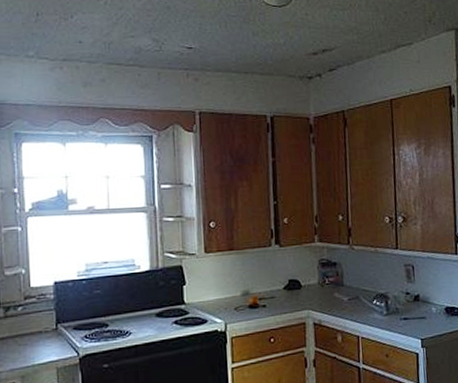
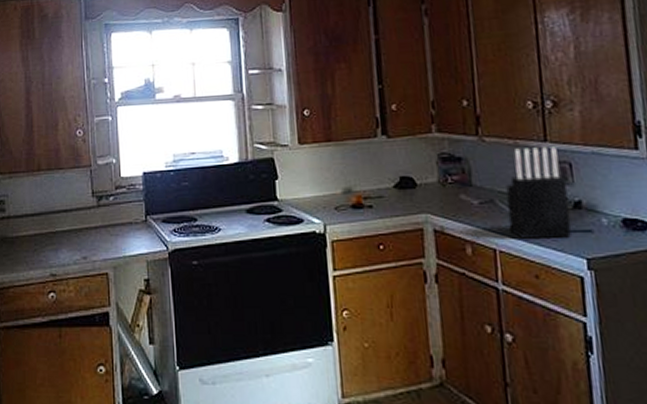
knife block: none [368,253,412,326] -> present [506,146,571,239]

